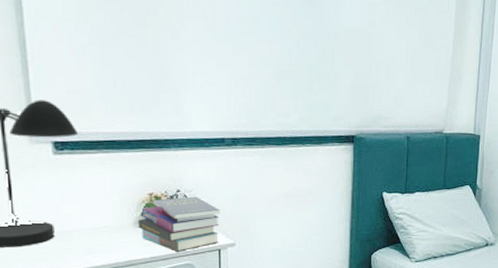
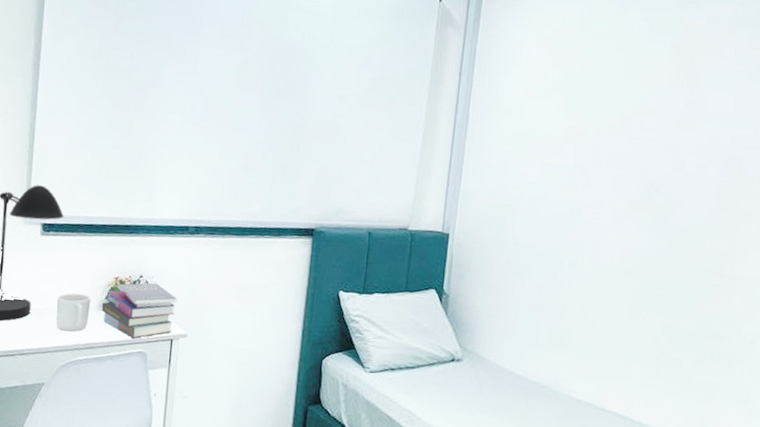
mug: none [84,212,125,251] -> present [56,293,91,332]

